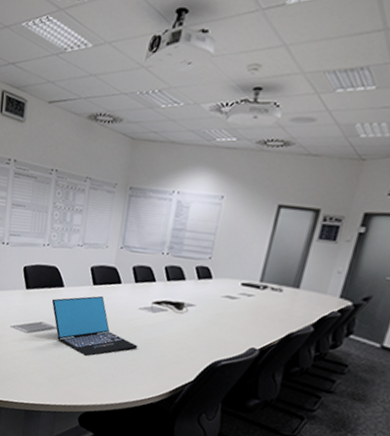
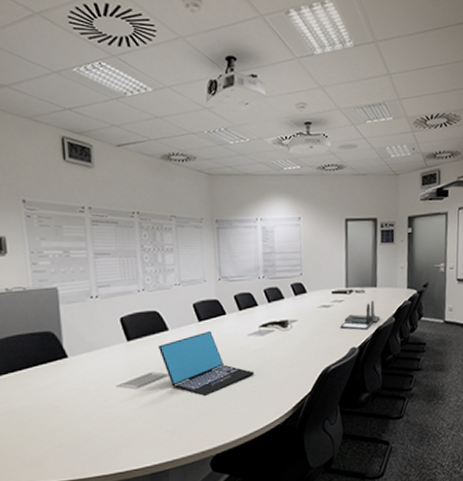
desk organizer: none [241,303,296,334] -> present [339,301,381,331]

